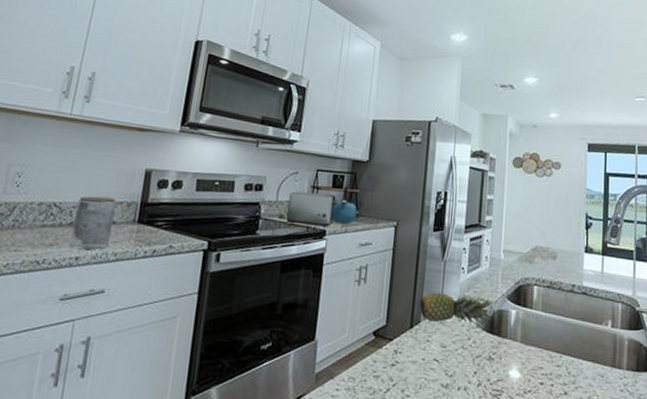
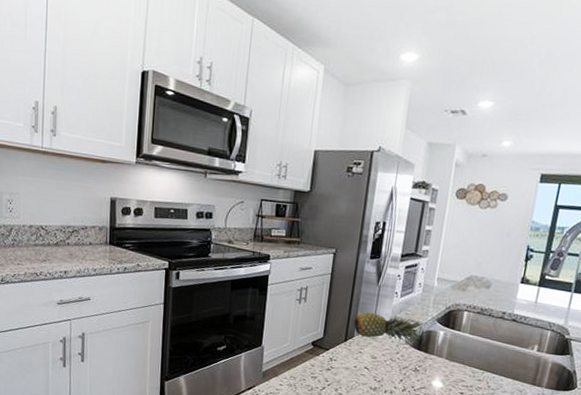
jar: present [69,196,117,251] -> none [58,221,90,266]
toaster: present [286,190,337,227] -> none [234,218,280,252]
kettle: present [332,186,357,224] -> none [276,215,299,250]

